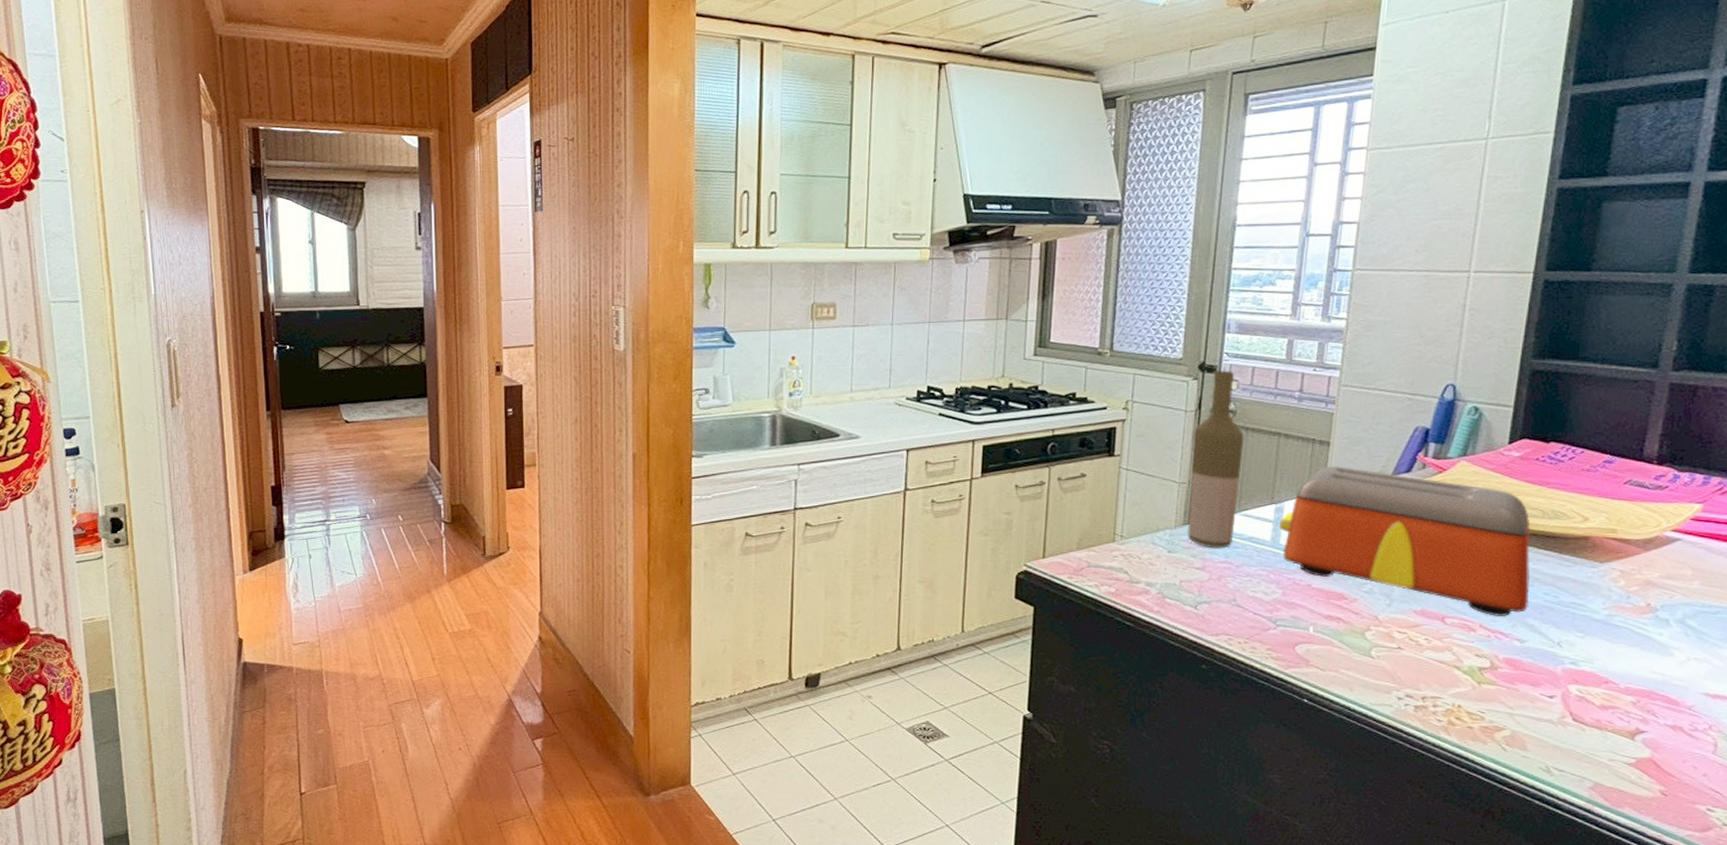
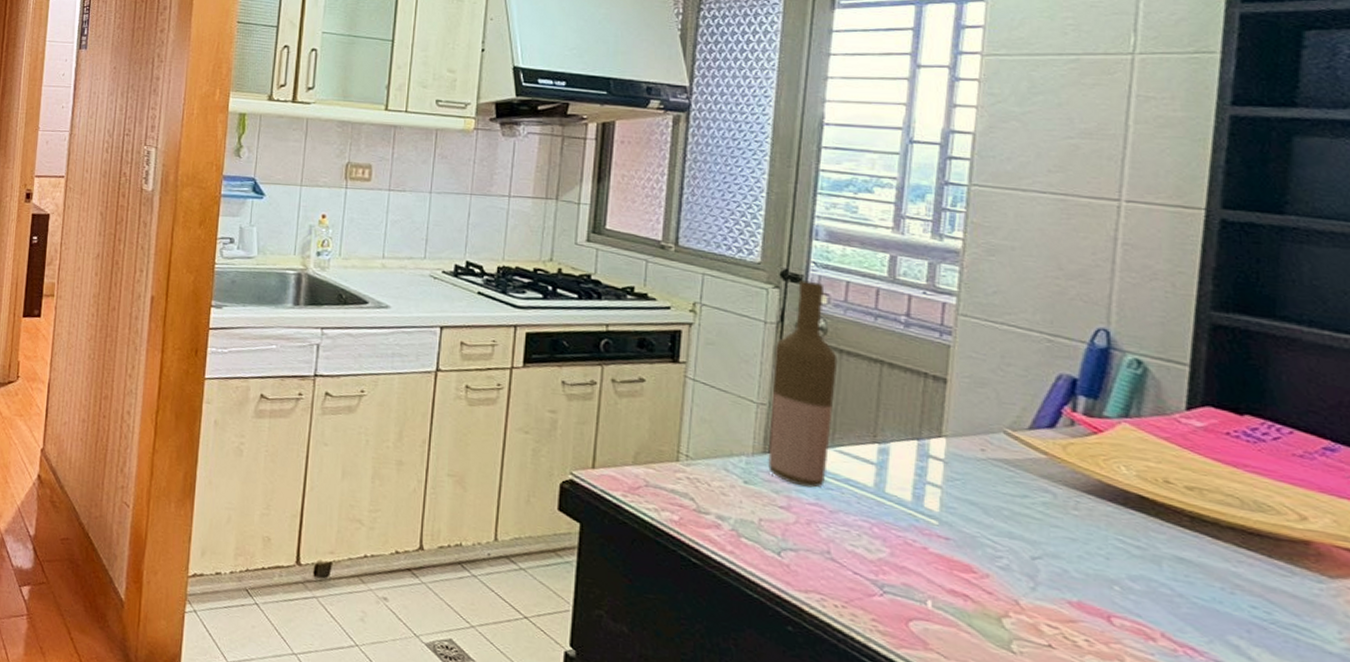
toaster: present [1278,465,1531,616] -> none [883,407,1229,628]

